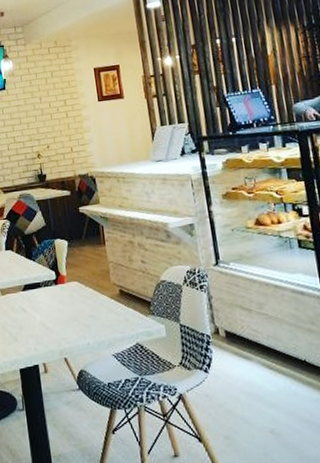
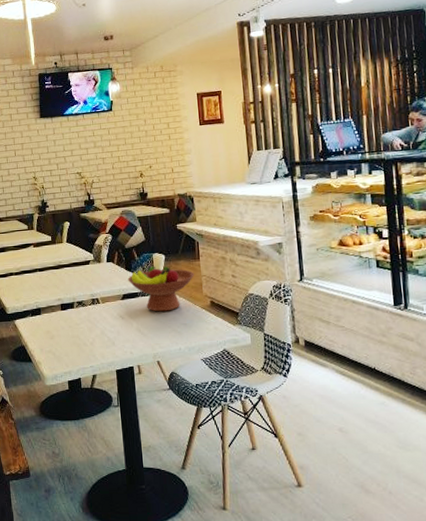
fruit bowl: none [28,253,100,303] -> present [127,266,194,312]

